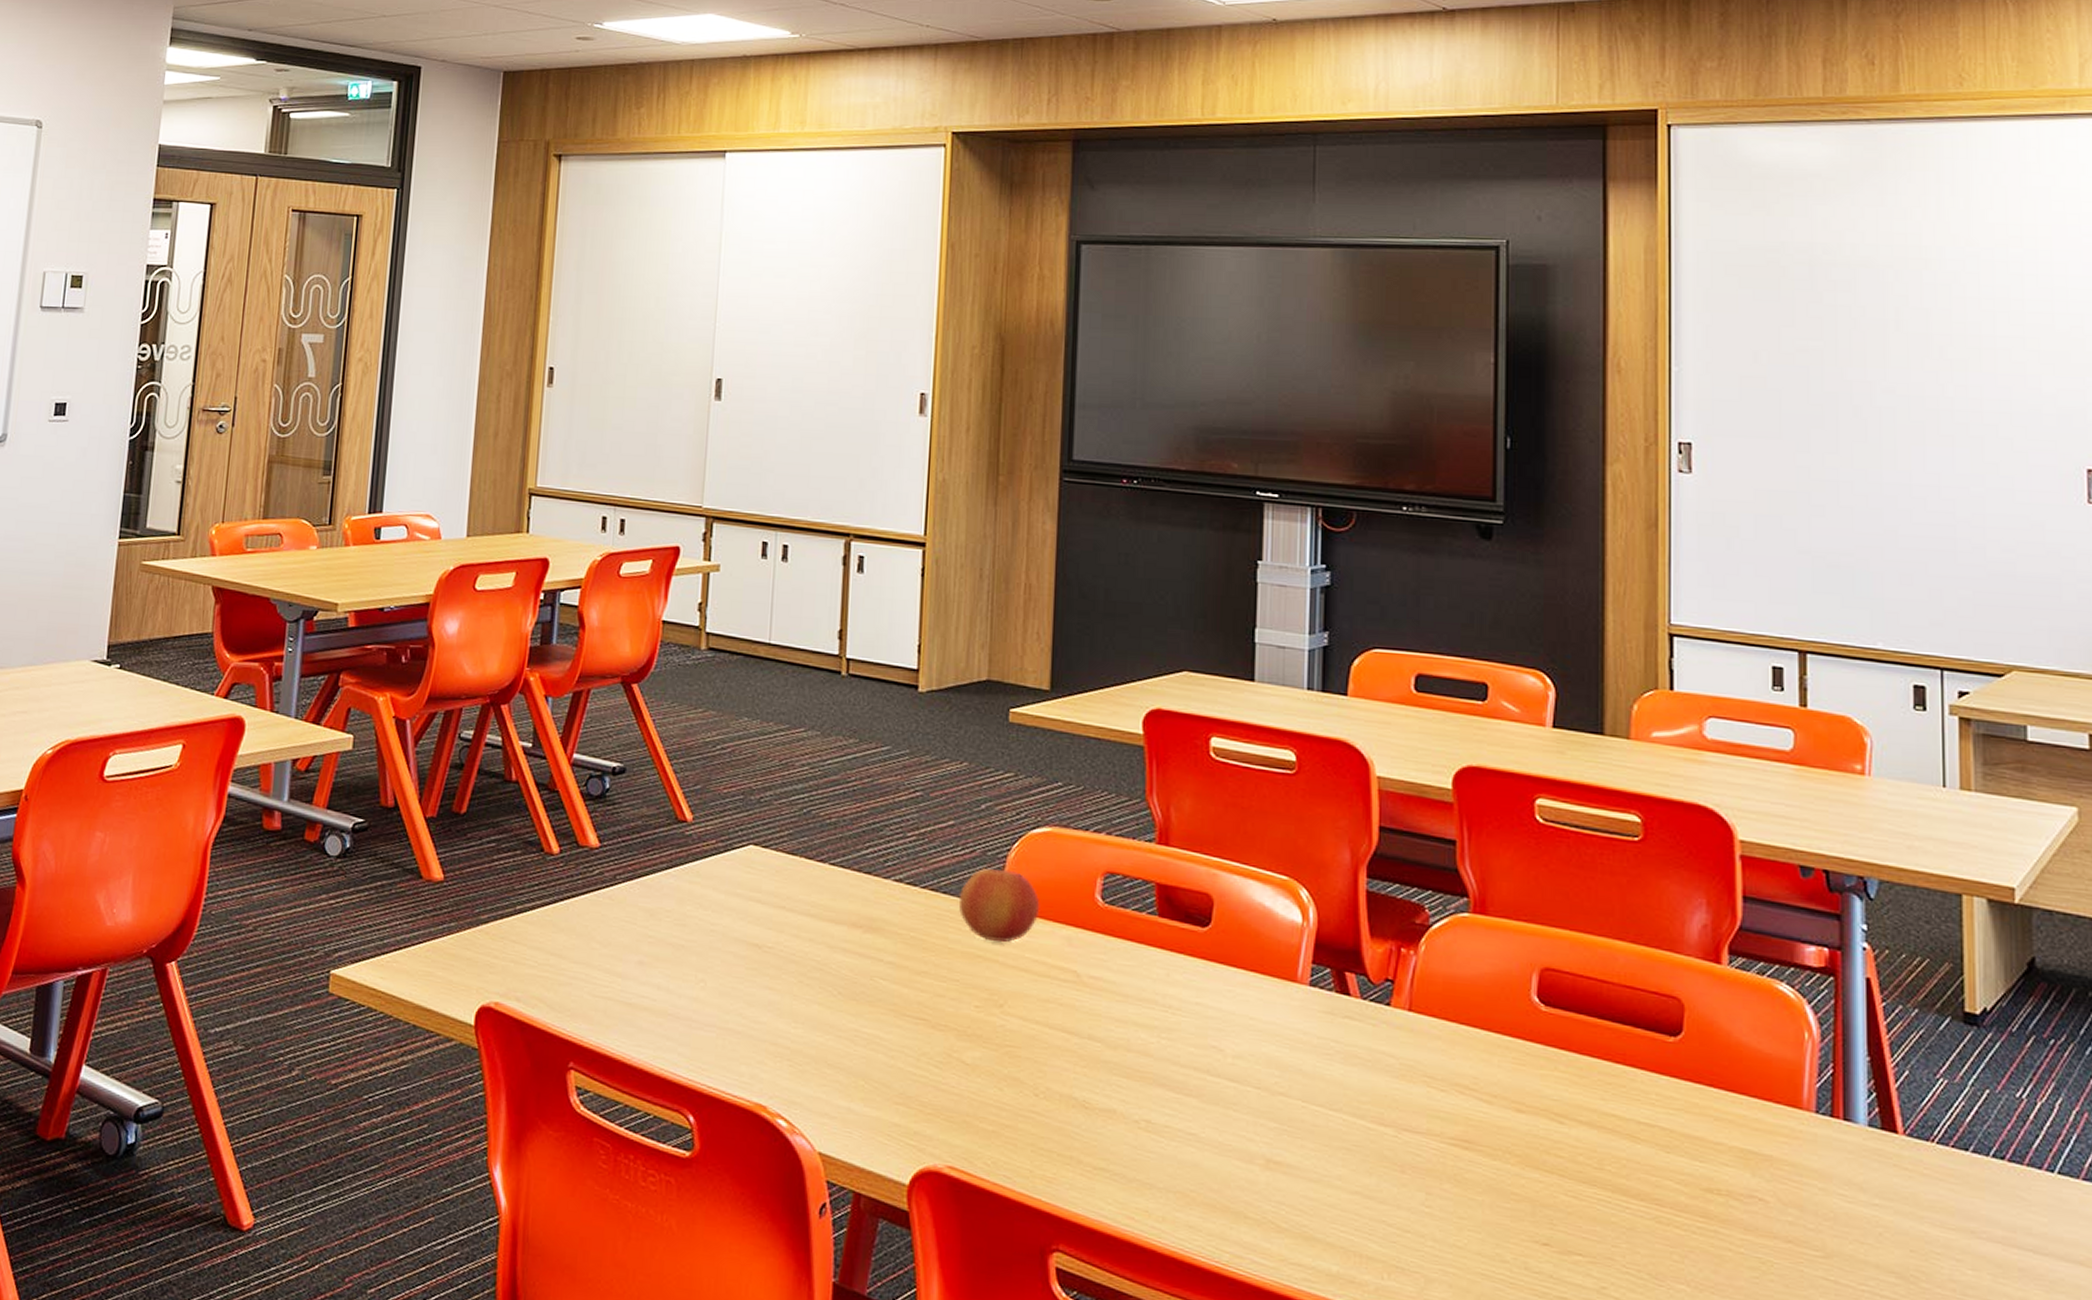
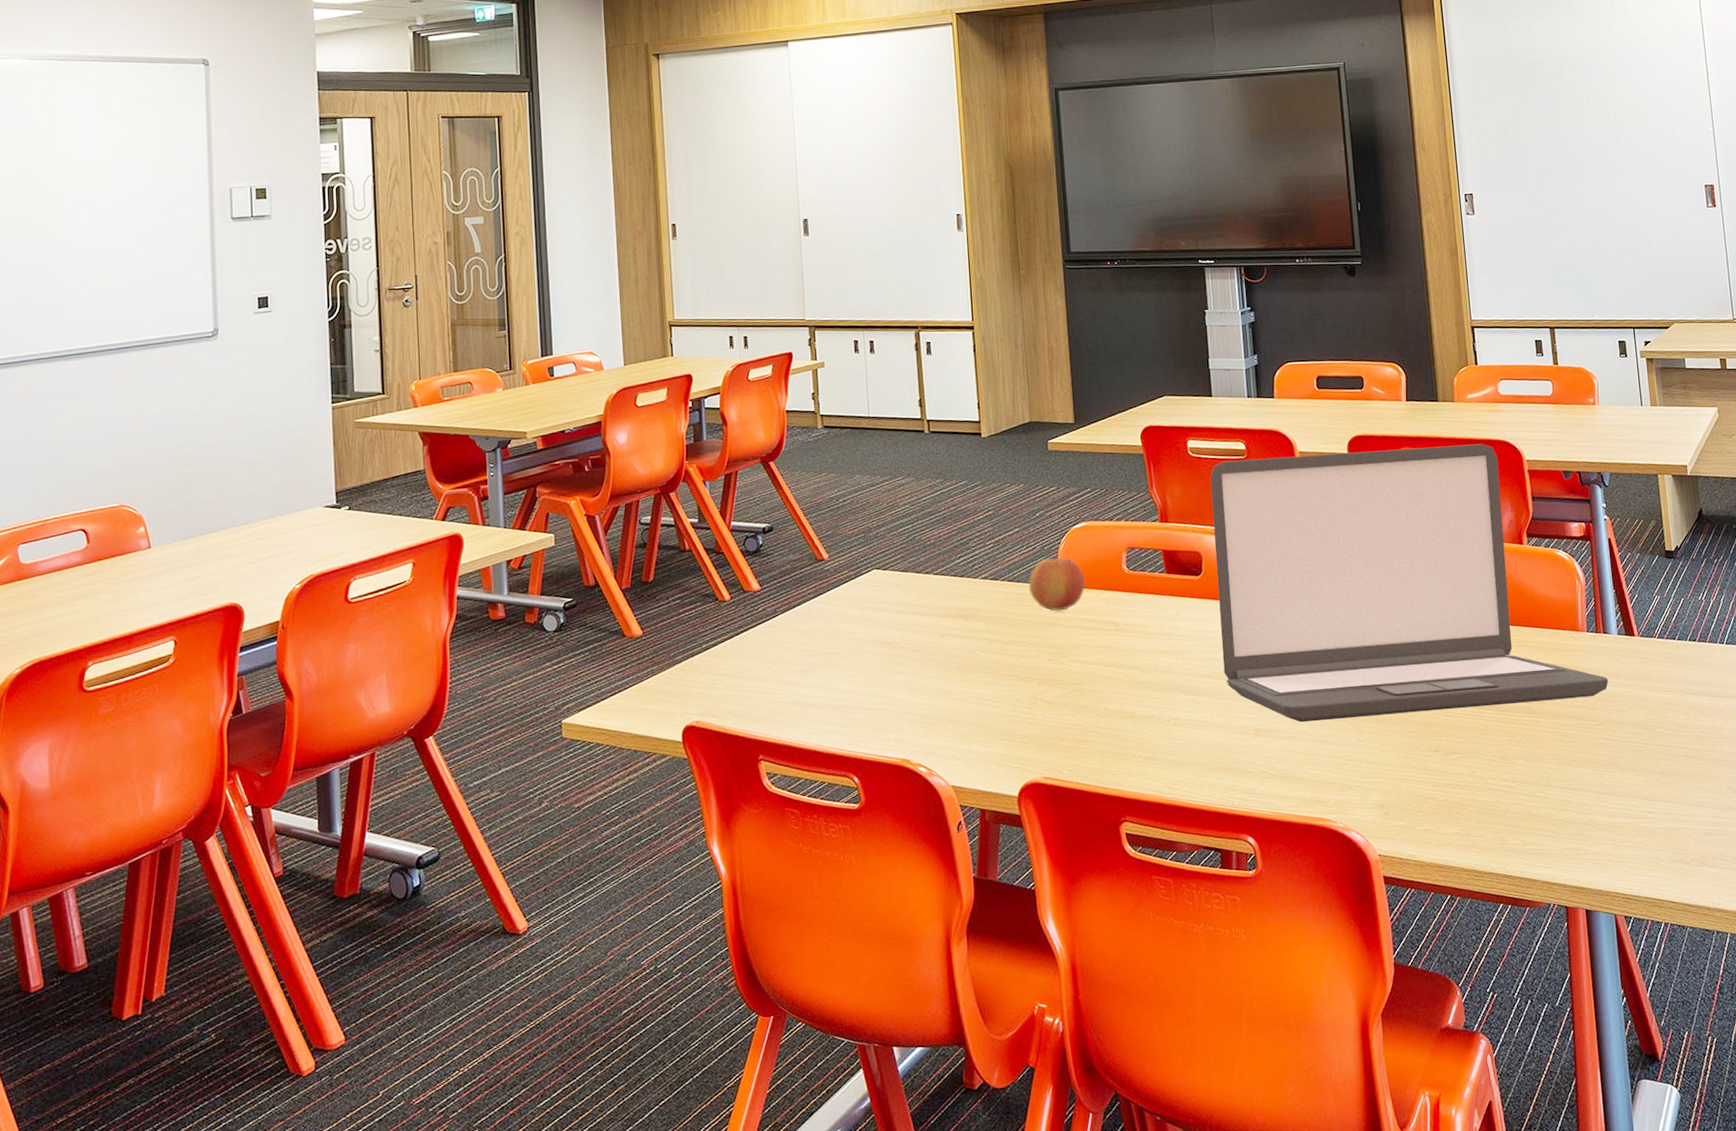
laptop: none [1227,772,1844,1213] -> present [1210,443,1608,723]

